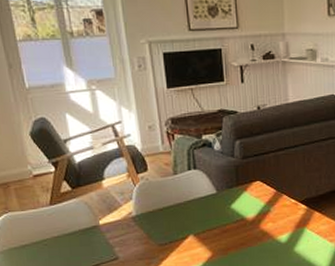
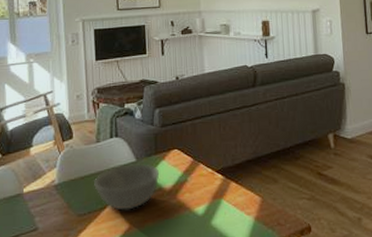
bowl: none [174,195,242,240] -> present [94,163,160,211]

